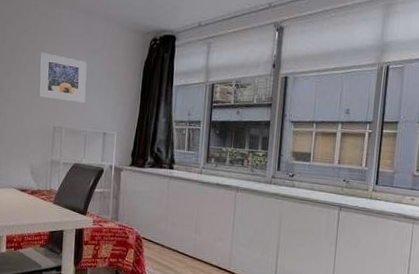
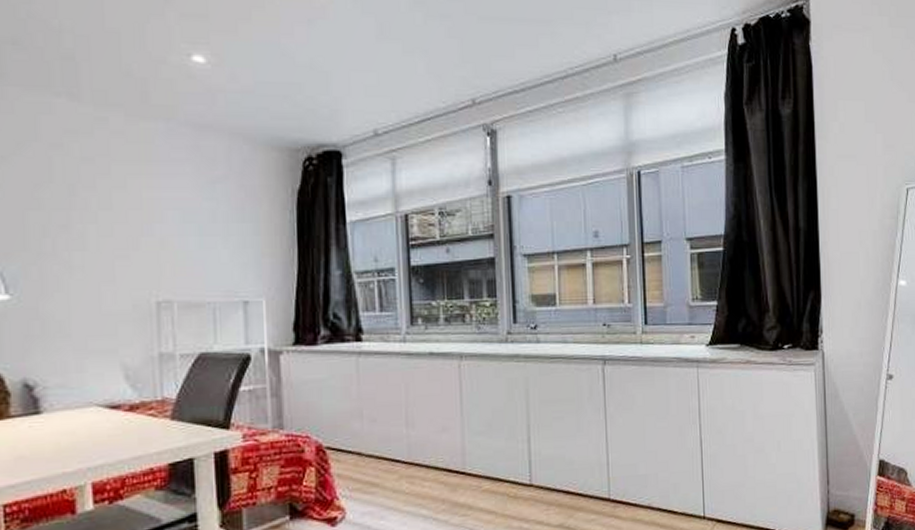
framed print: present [38,53,87,104] -> none [120,191,208,261]

